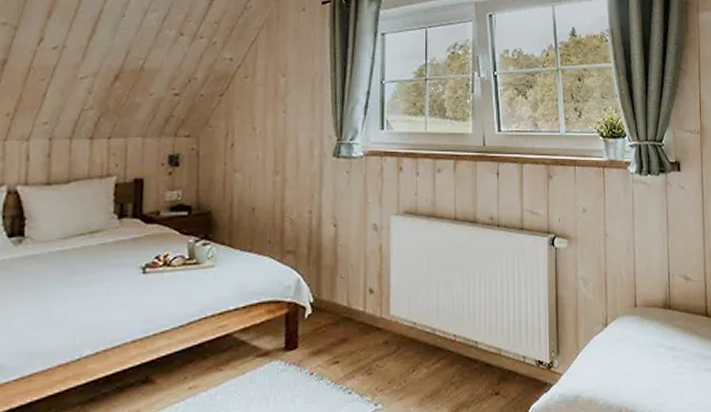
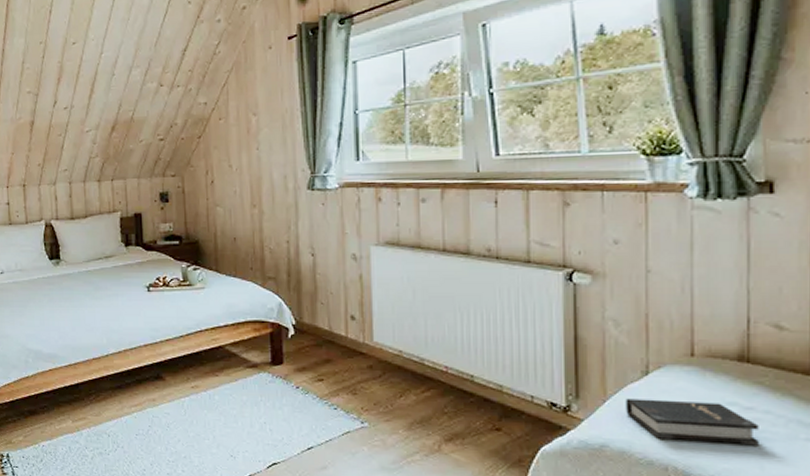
hardback book: none [592,346,678,384] -> present [626,398,759,446]

